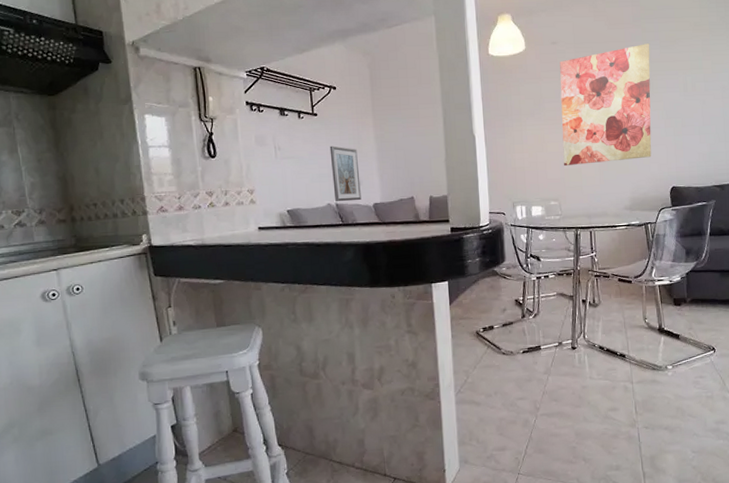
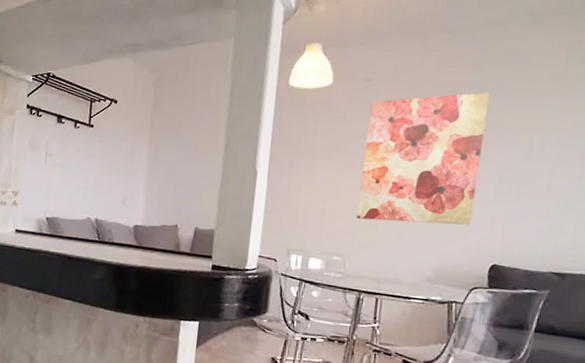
picture frame: present [329,145,361,202] -> none [95,159,127,220]

